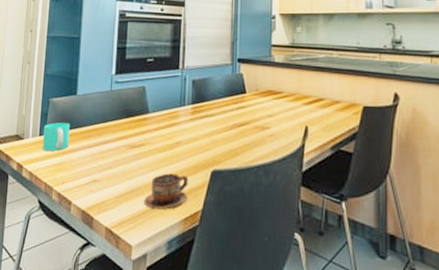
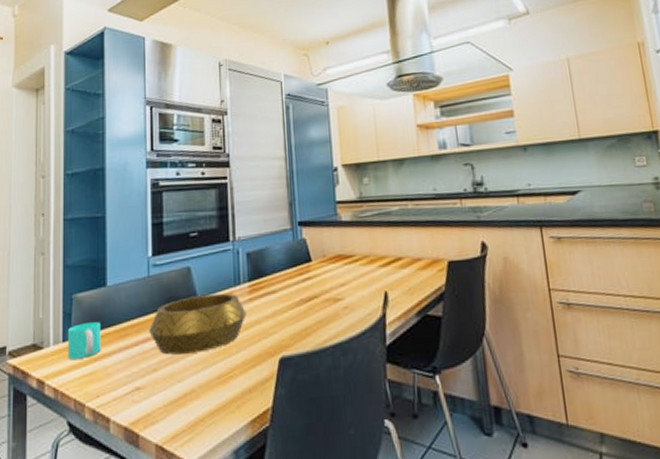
decorative bowl: none [108,111,188,158] -> present [149,293,247,355]
cup: present [144,173,188,210] -> none [200,367,254,415]

